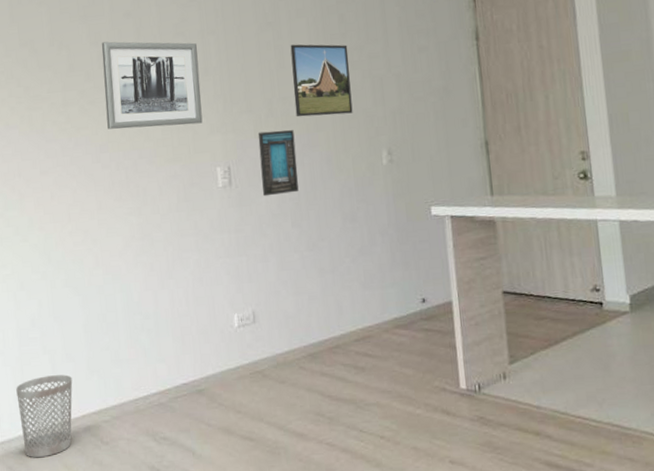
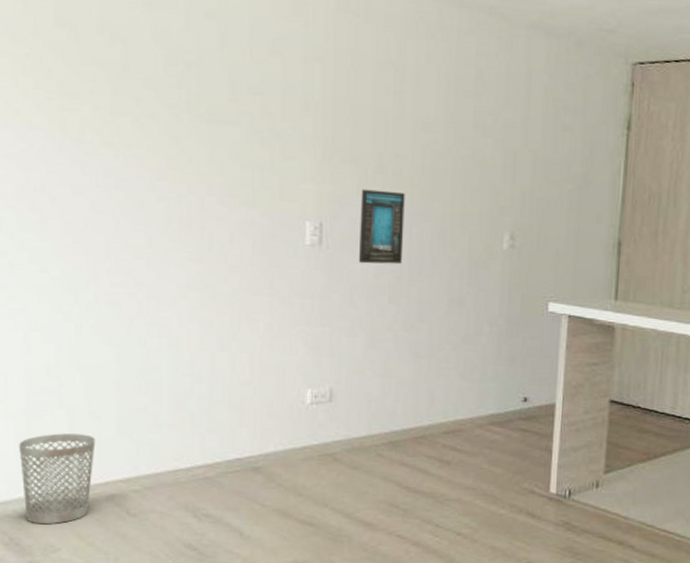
wall art: present [101,41,203,129] -> none [169,43,297,167]
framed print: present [290,44,353,117] -> none [410,93,482,186]

